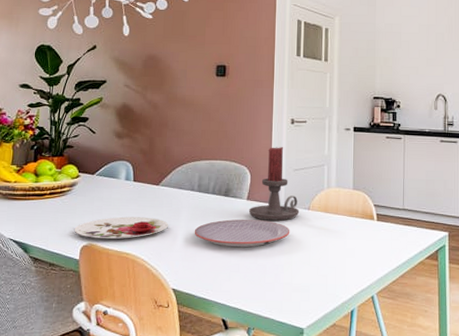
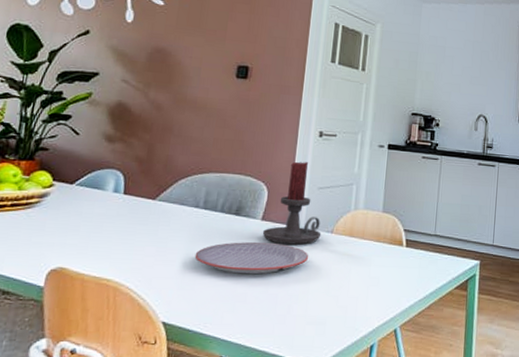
plate: present [74,216,168,240] -> none [40,235,163,263]

